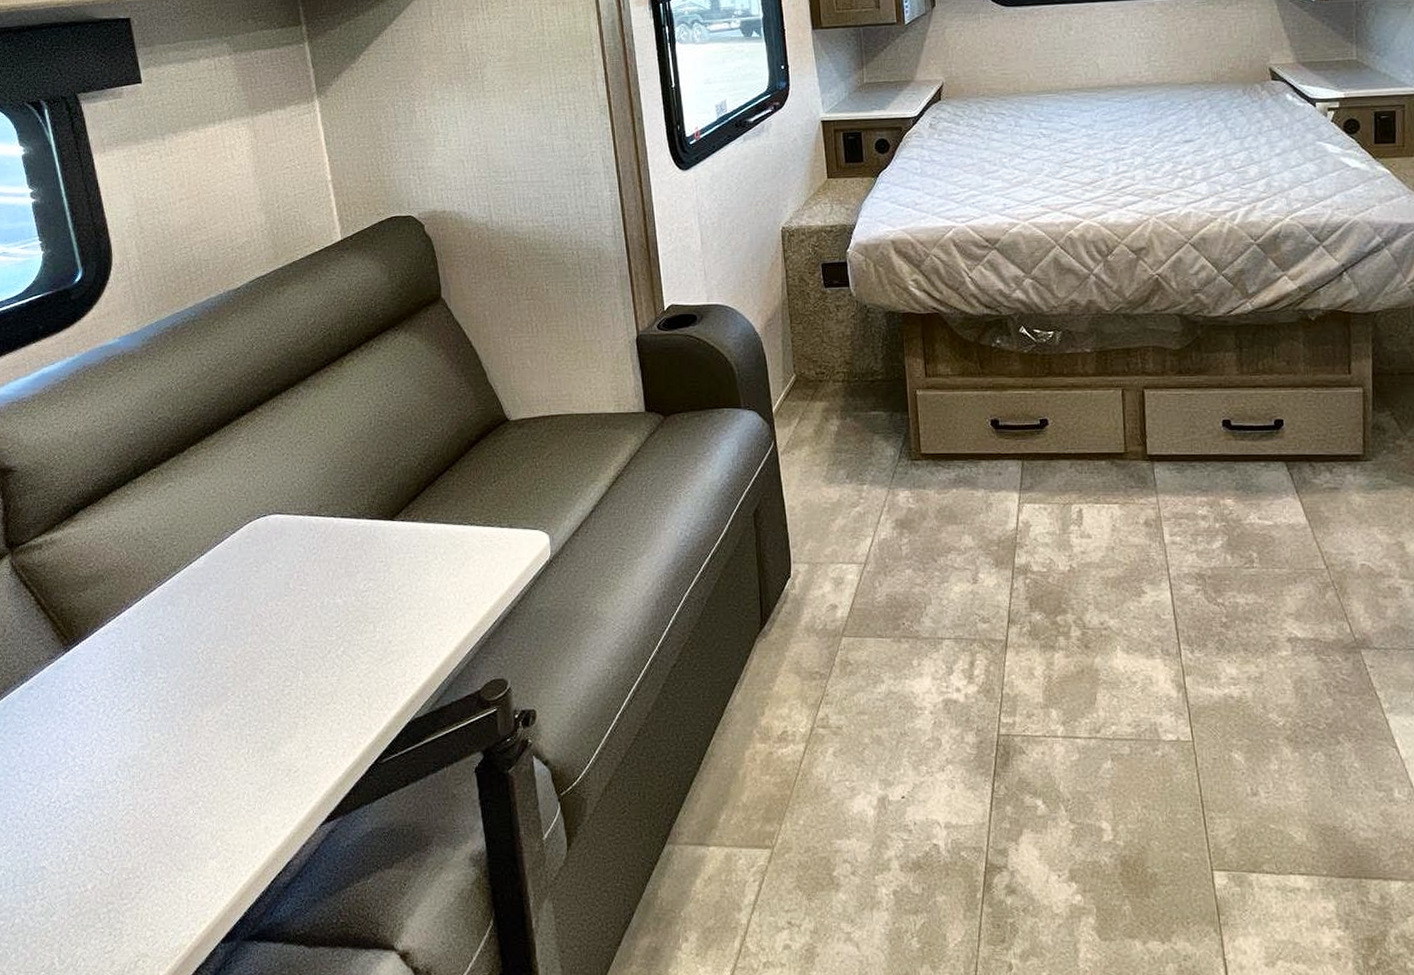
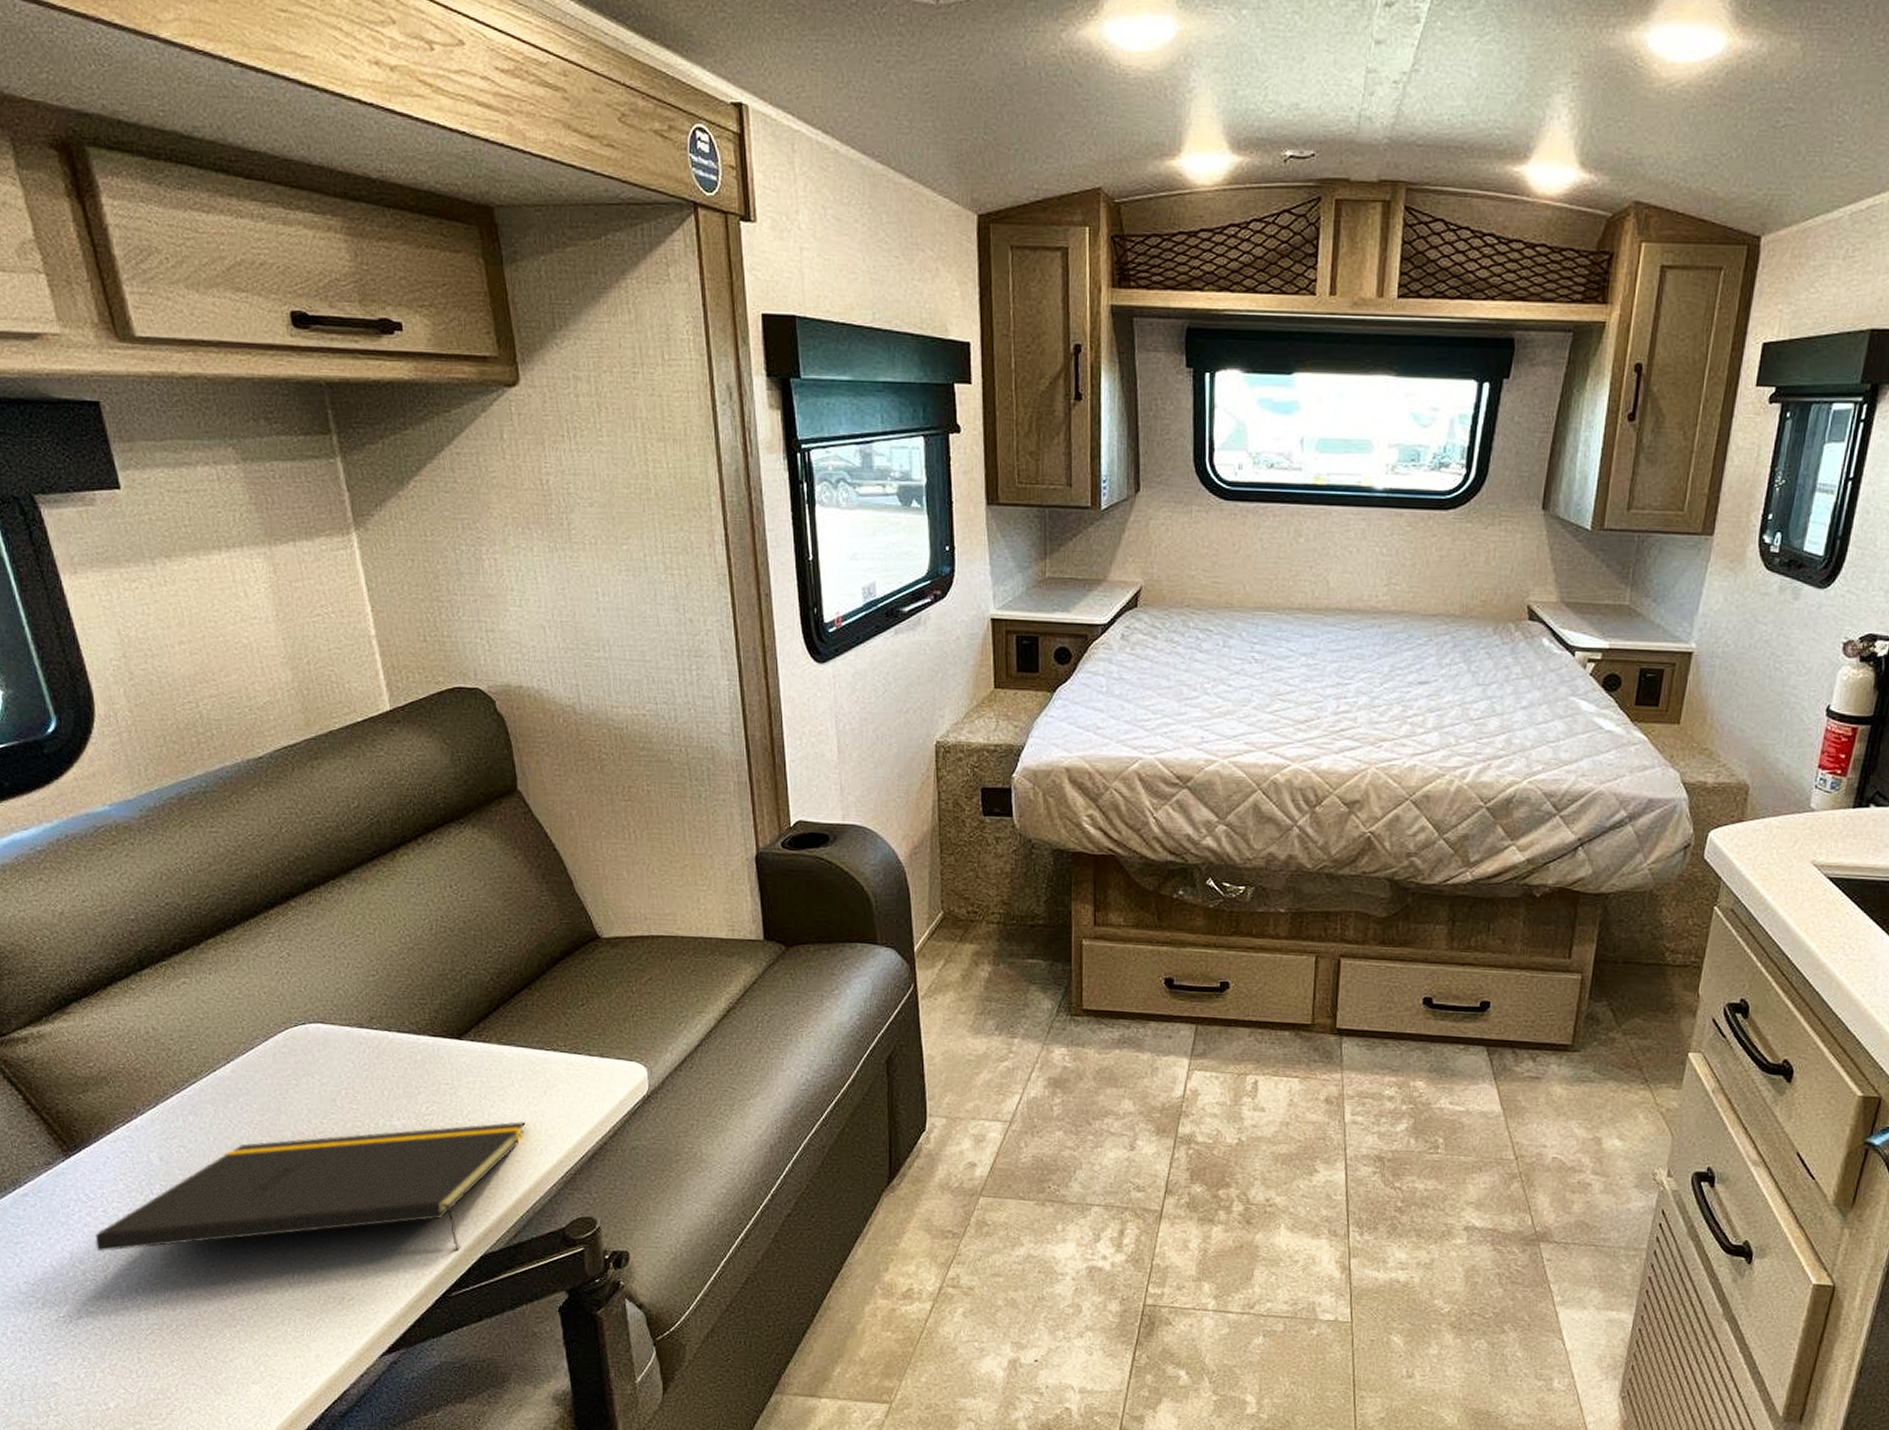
notepad: none [85,592,447,738] -> present [94,1121,526,1252]

